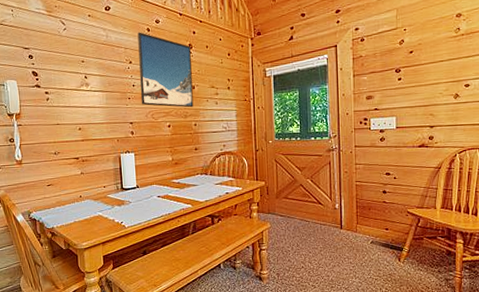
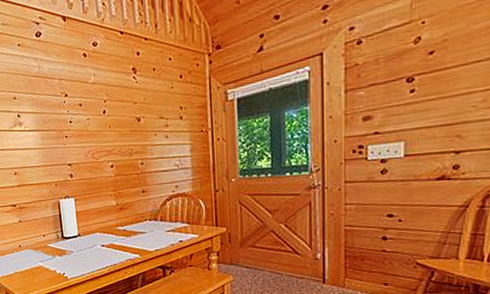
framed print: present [137,32,194,108] -> none [73,58,140,144]

